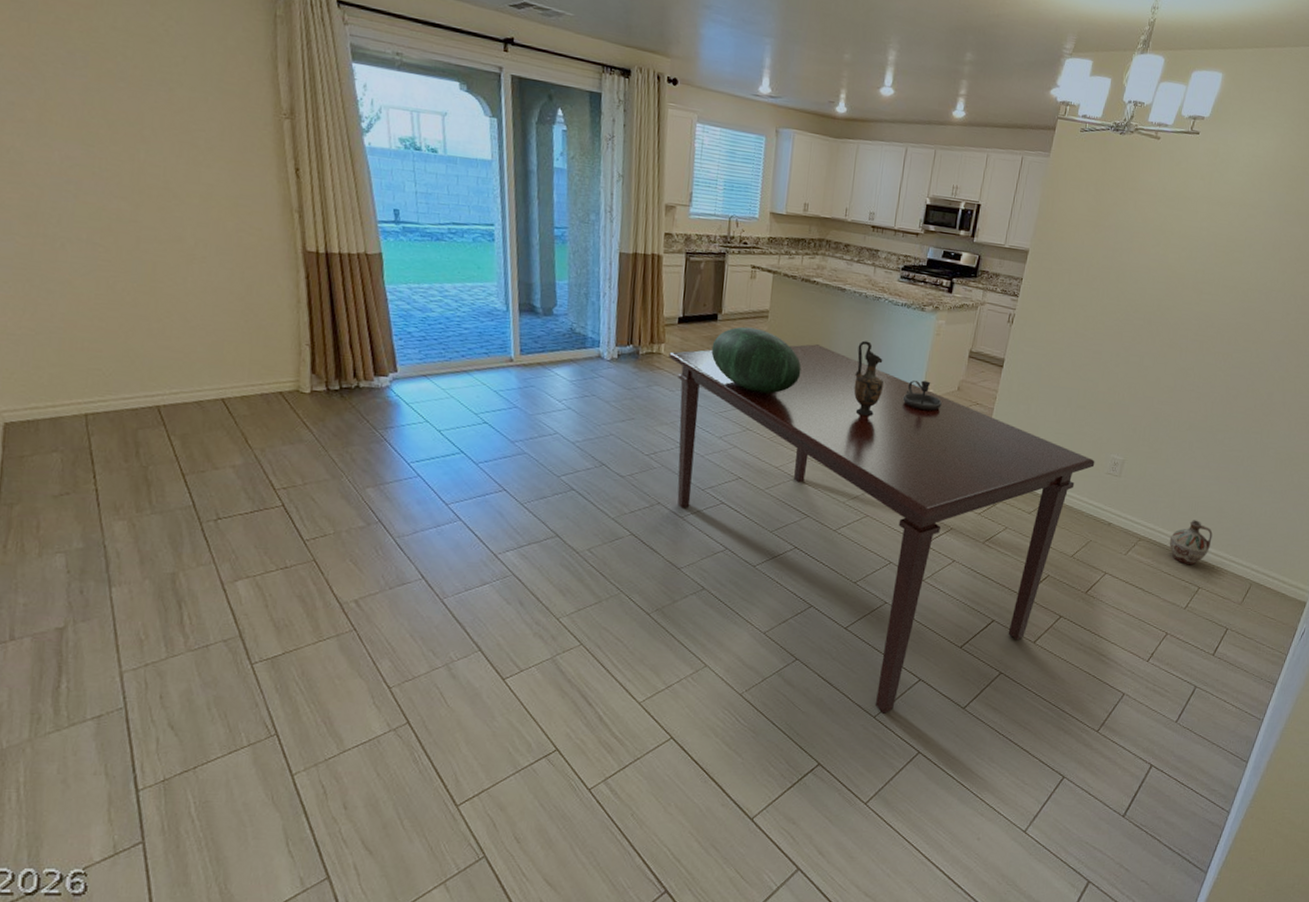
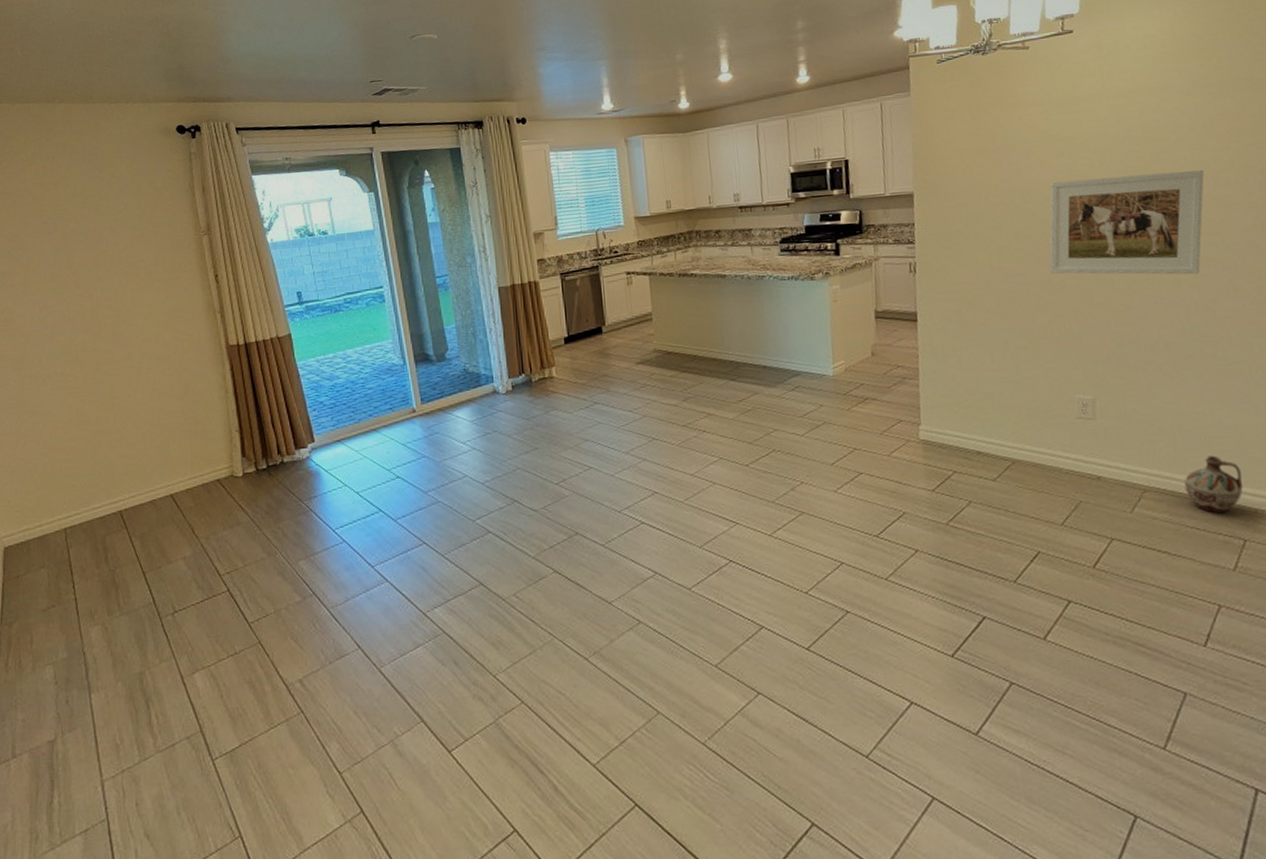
dining table: present [669,344,1095,714] -> none [561,337,1059,751]
decorative bowl: present [711,326,802,394] -> none [601,333,698,399]
vase: present [853,340,884,416] -> none [751,323,789,402]
candlestick: present [902,380,942,412] -> none [812,352,858,386]
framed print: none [1120,267,1261,373] -> present [1049,170,1205,275]

